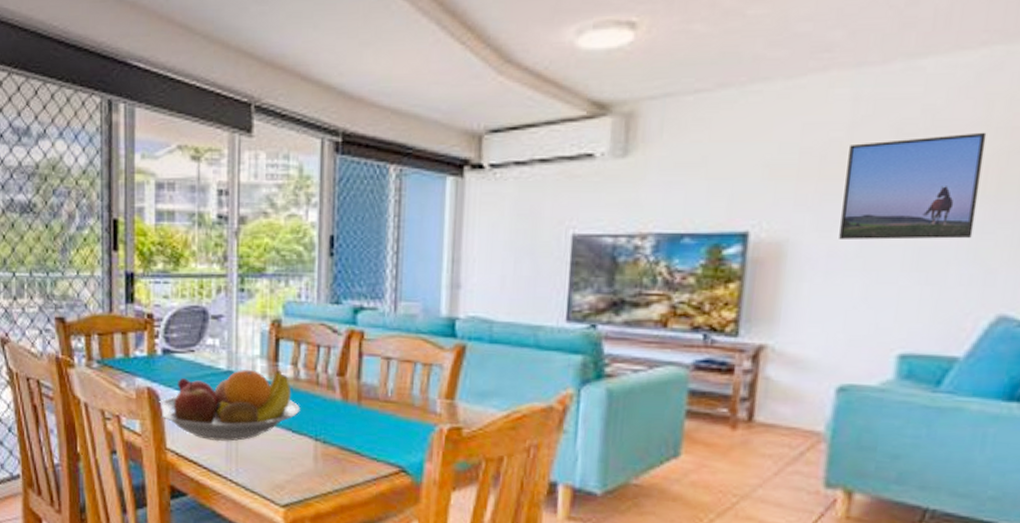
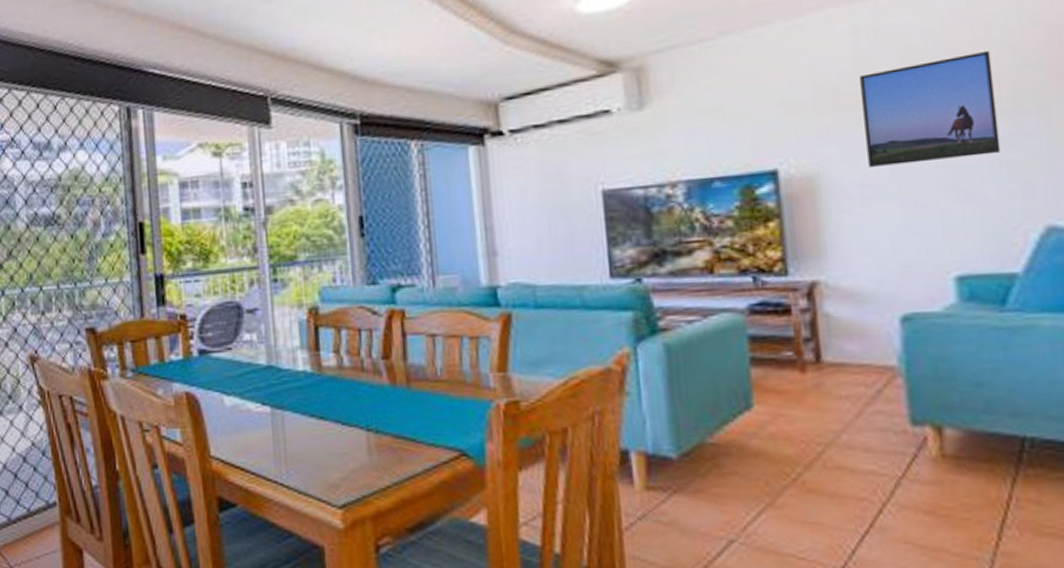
fruit bowl: present [159,369,300,442] -> none [199,360,348,443]

